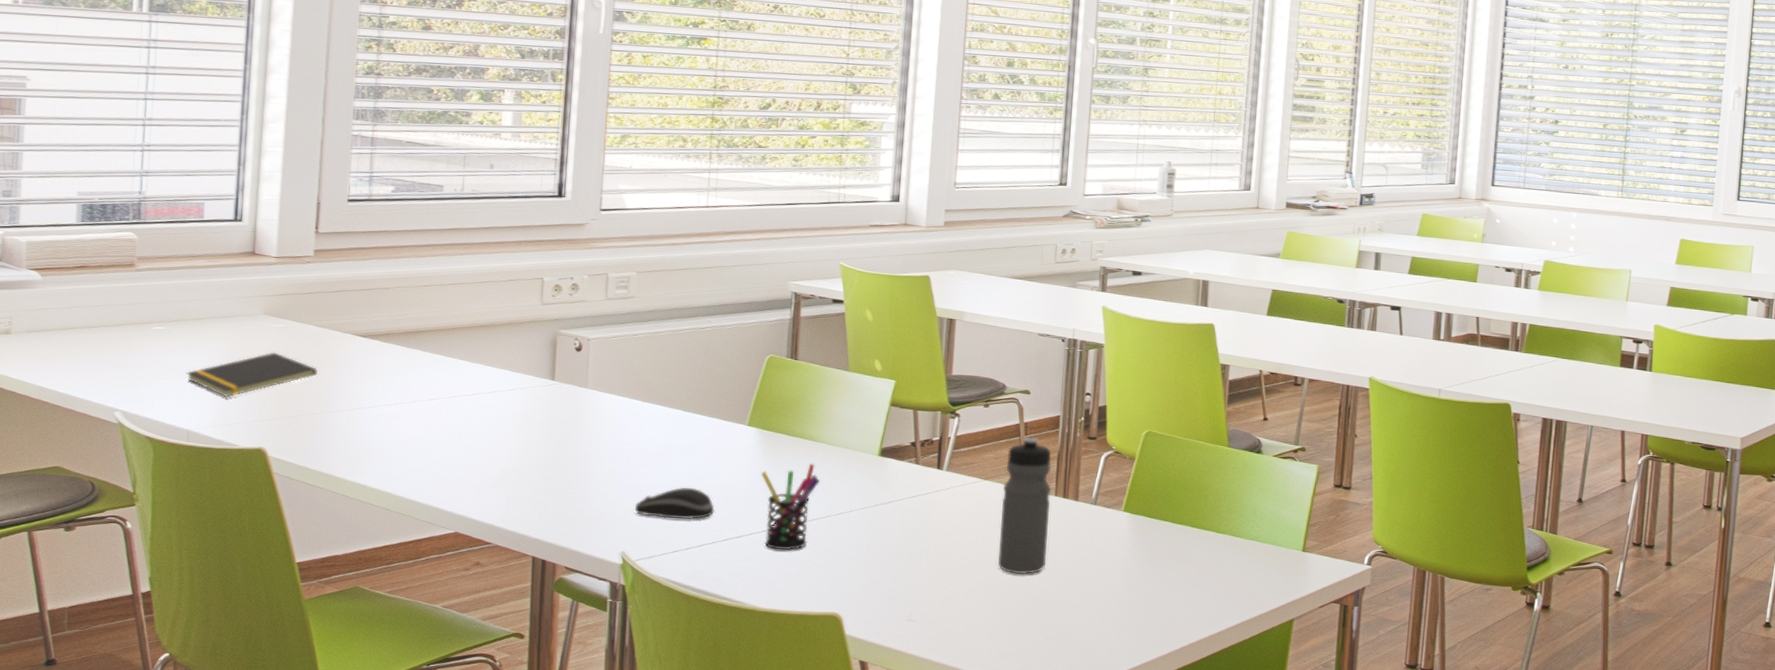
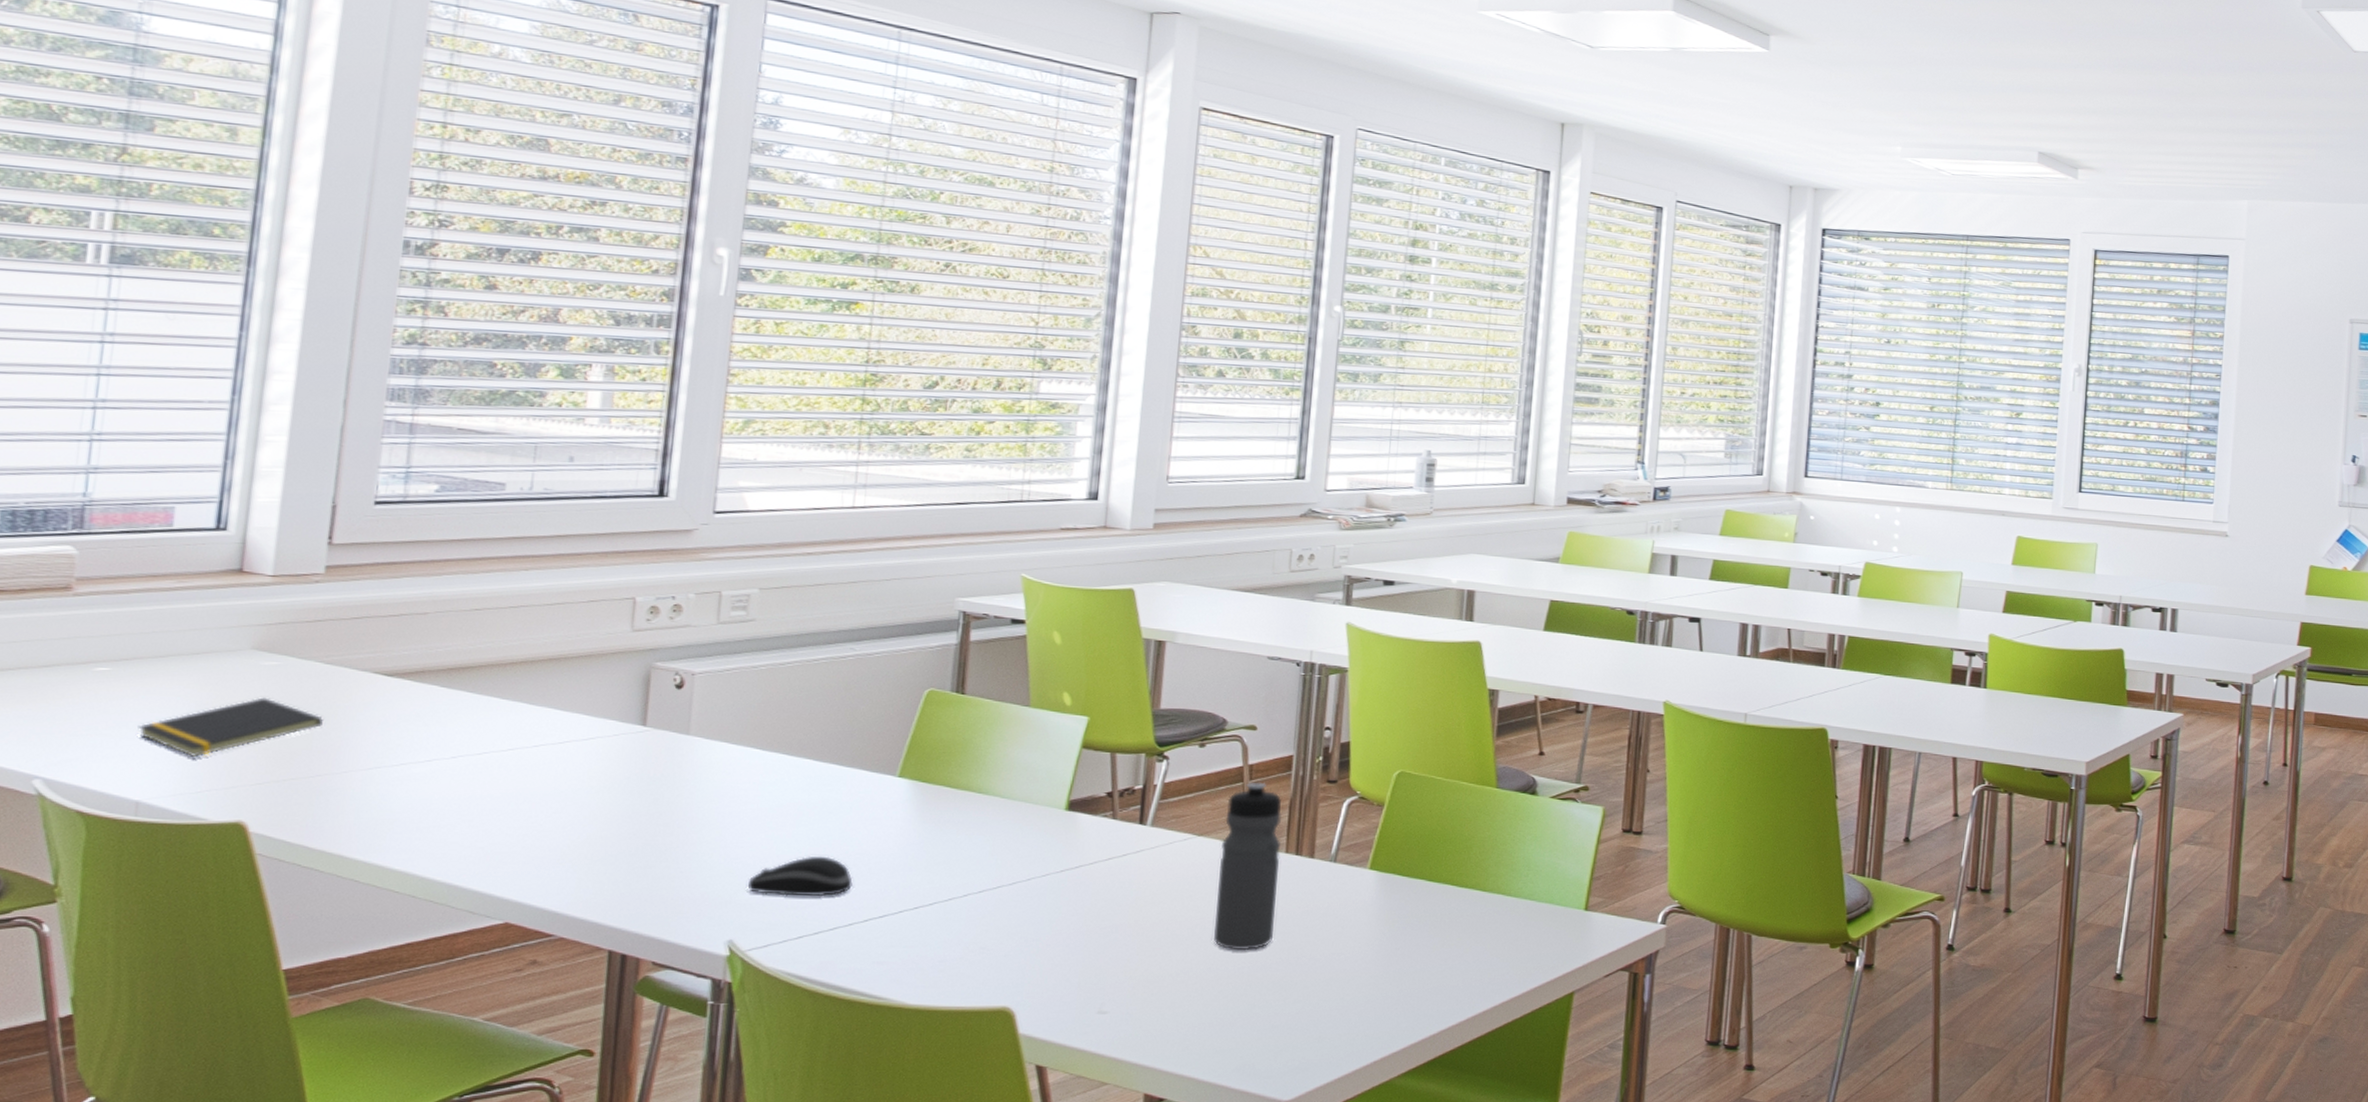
pen holder: present [761,463,821,551] -> none [914,821,991,931]

